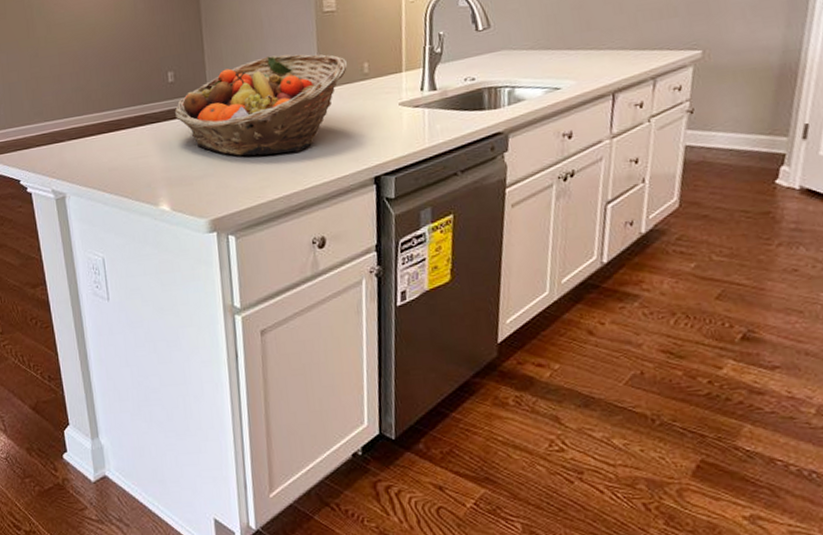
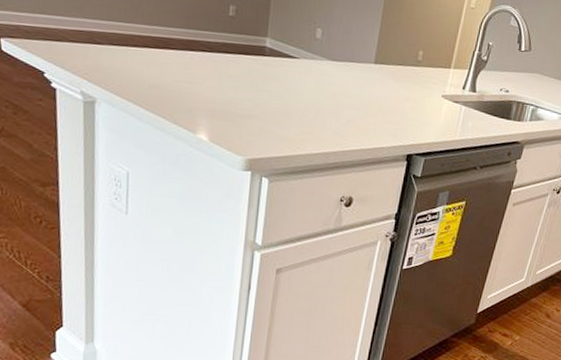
fruit basket: present [174,54,348,156] -> none [229,18,405,116]

